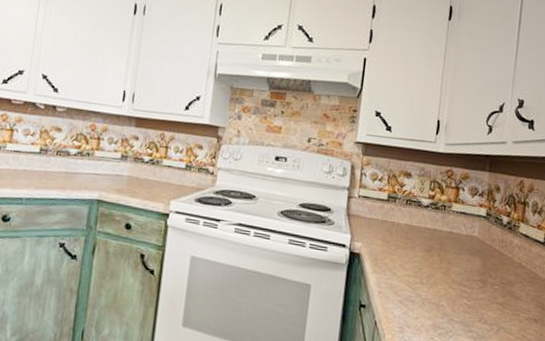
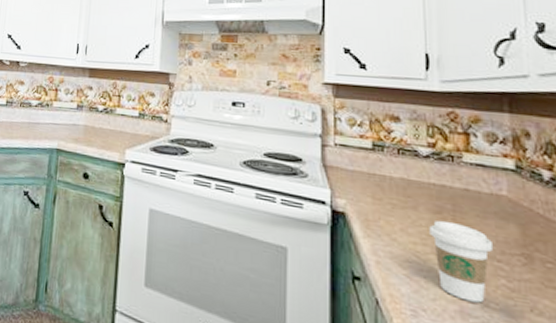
coffee cup: none [420,257,463,318] -> present [429,220,494,303]

